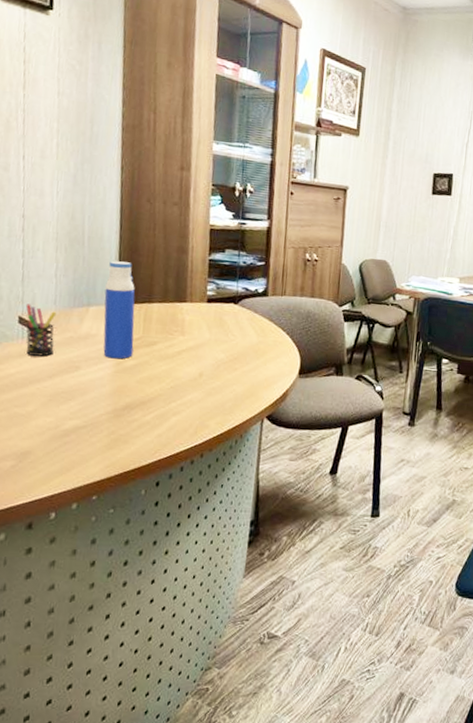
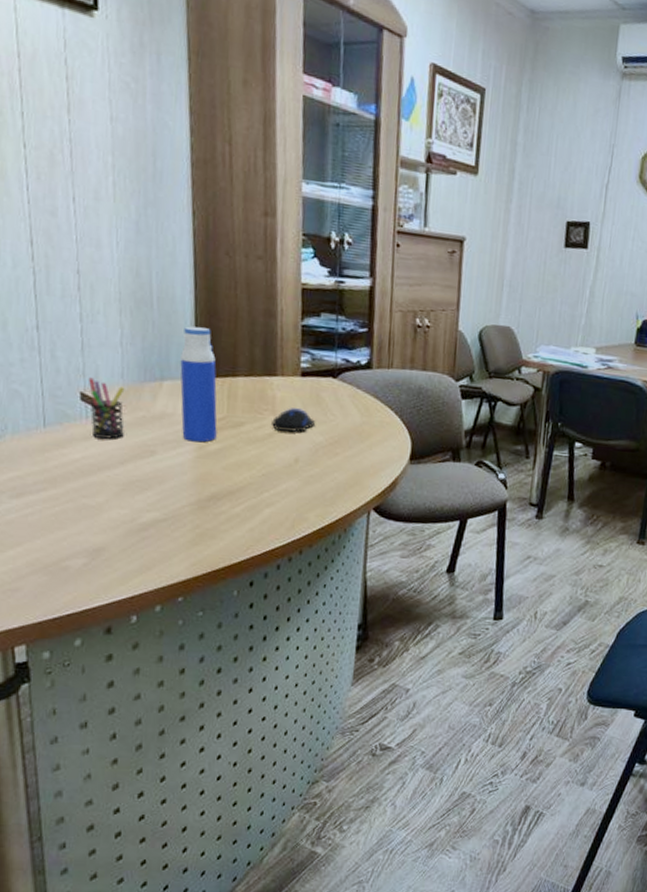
computer mouse: none [181,329,219,350] -> present [272,408,316,432]

